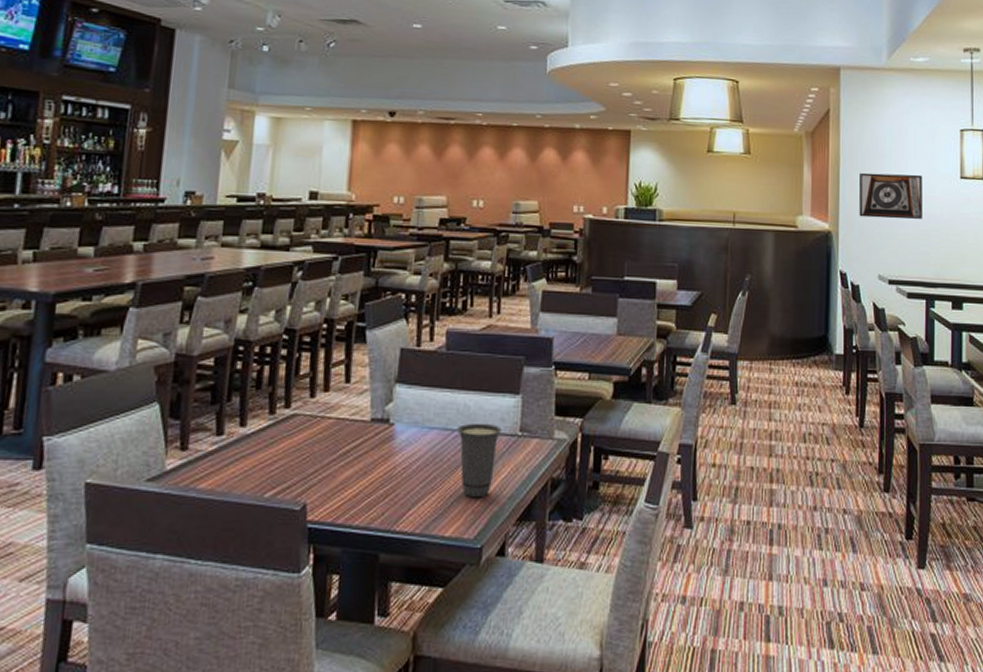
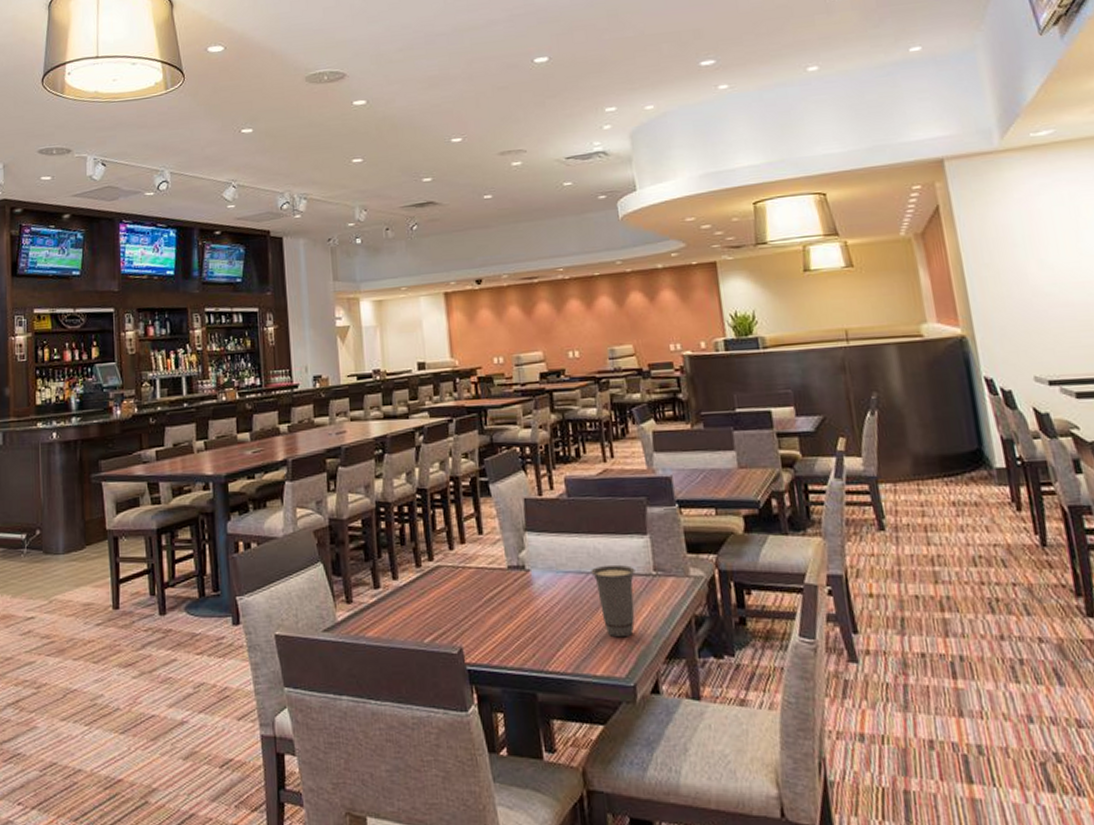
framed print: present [859,172,922,220] -> none [989,260,1079,316]

